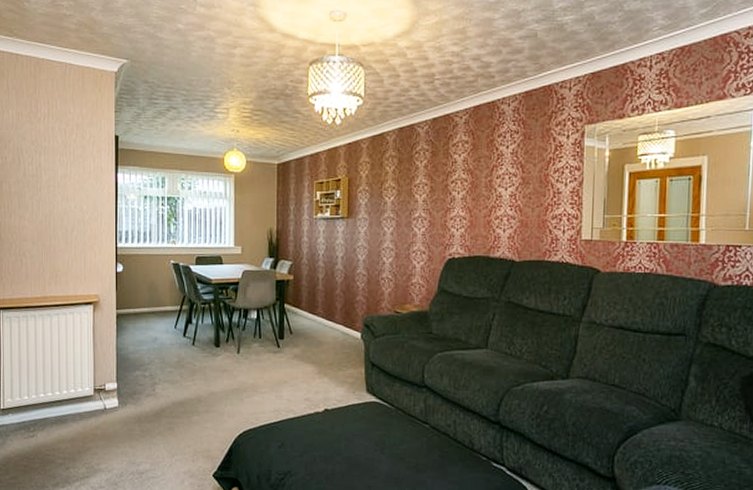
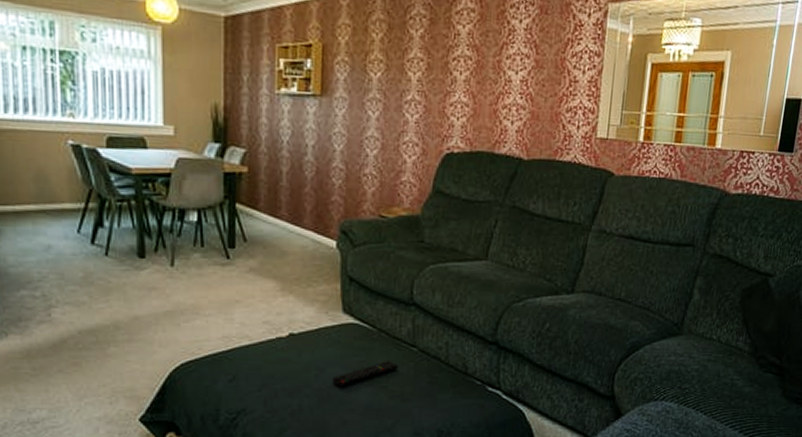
remote control: none [358,435,413,456] -> present [331,361,398,387]

